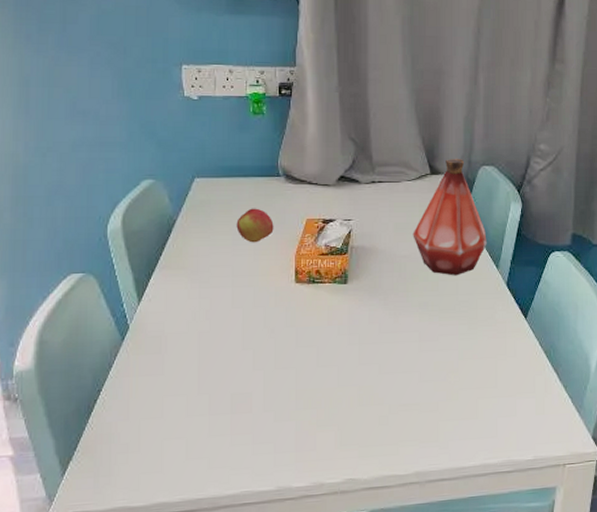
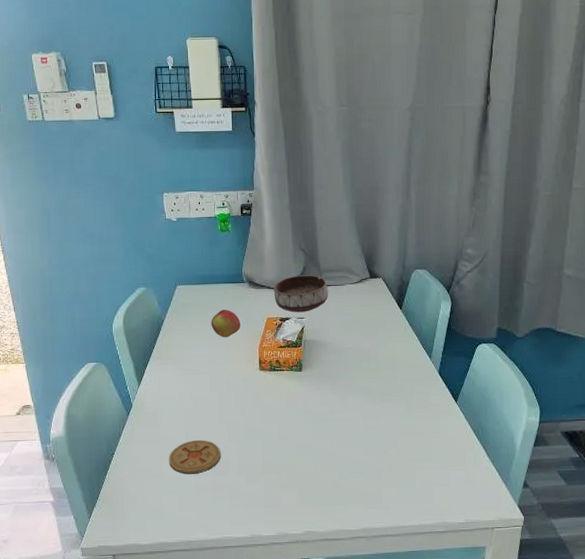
coaster: none [174,370,243,414] -> present [168,440,221,474]
bowl: none [316,169,381,213] -> present [274,275,328,313]
bottle: present [413,158,487,276] -> none [356,263,421,365]

